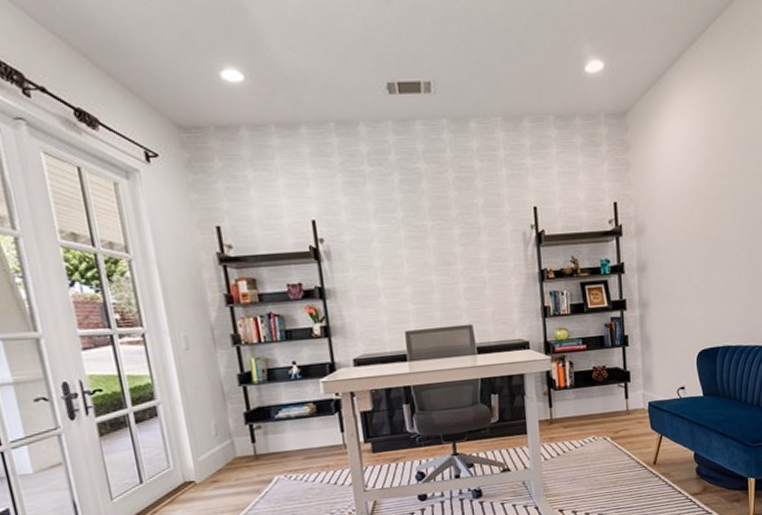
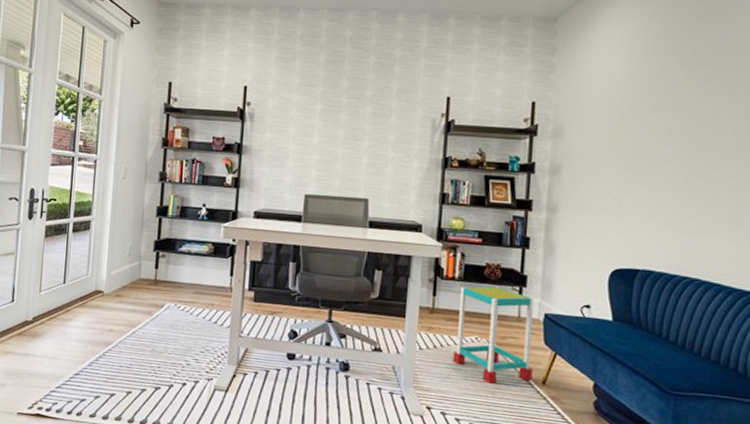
side table: none [574,386,645,475] -> present [453,286,533,384]

